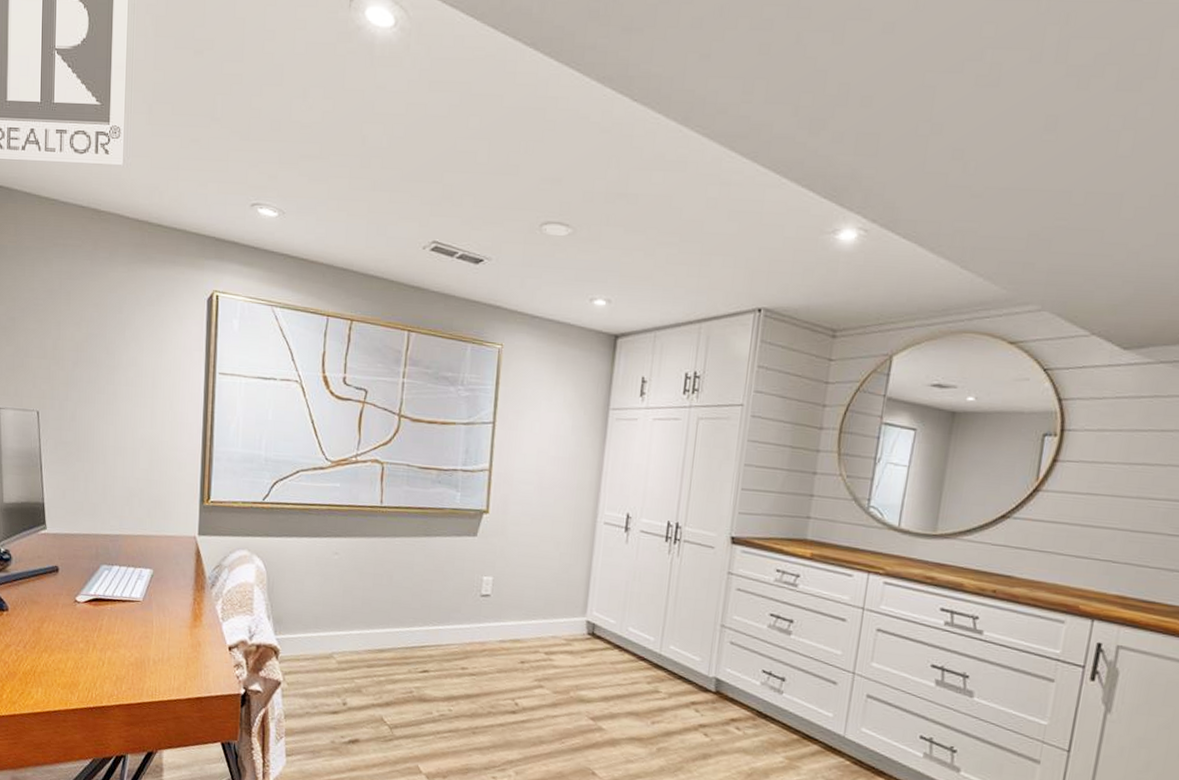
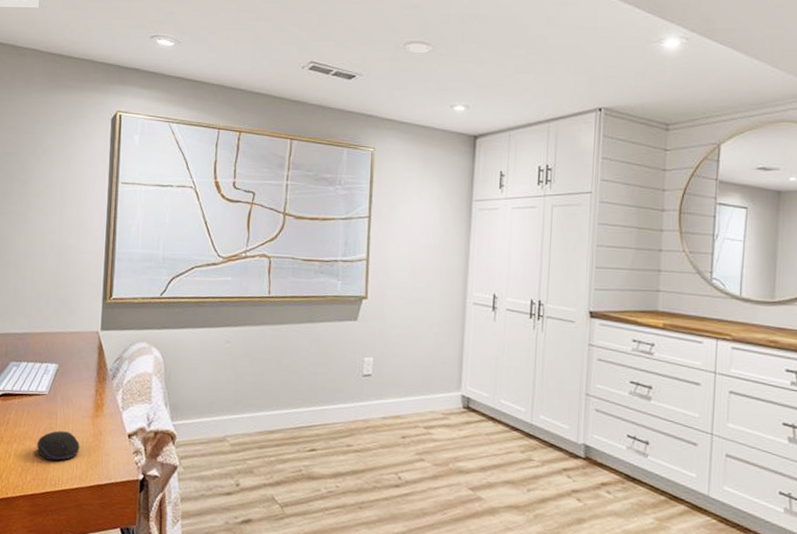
computer mouse: none [132,639,177,671] -> present [37,431,80,461]

